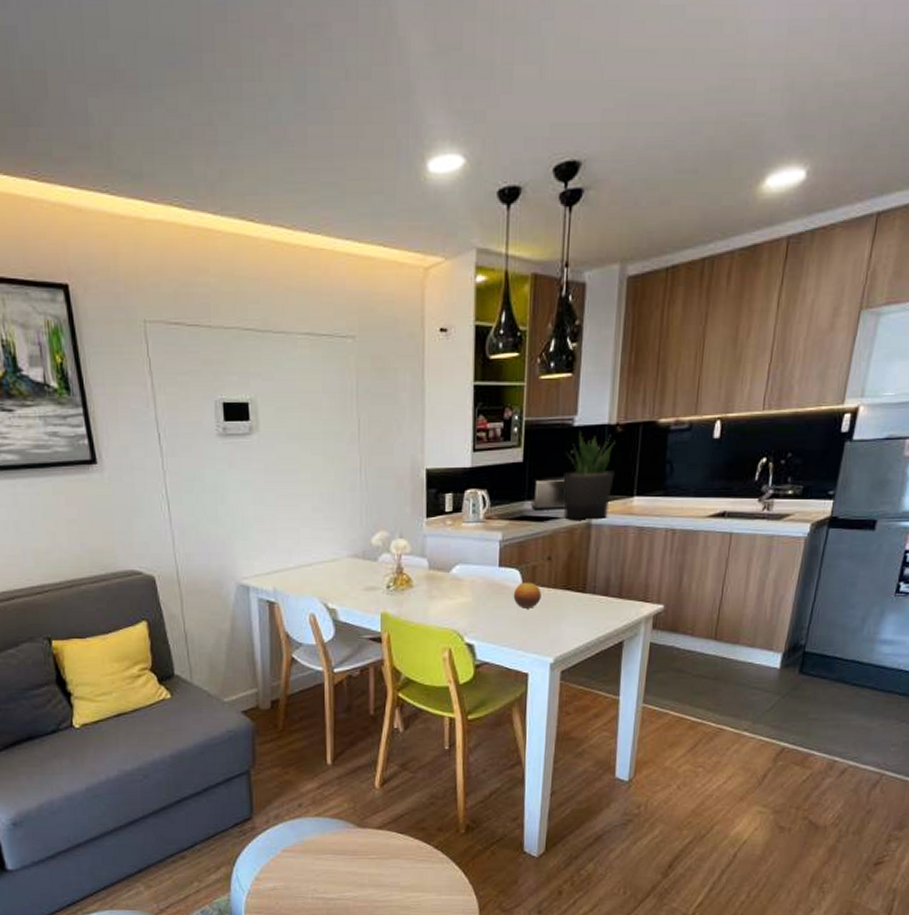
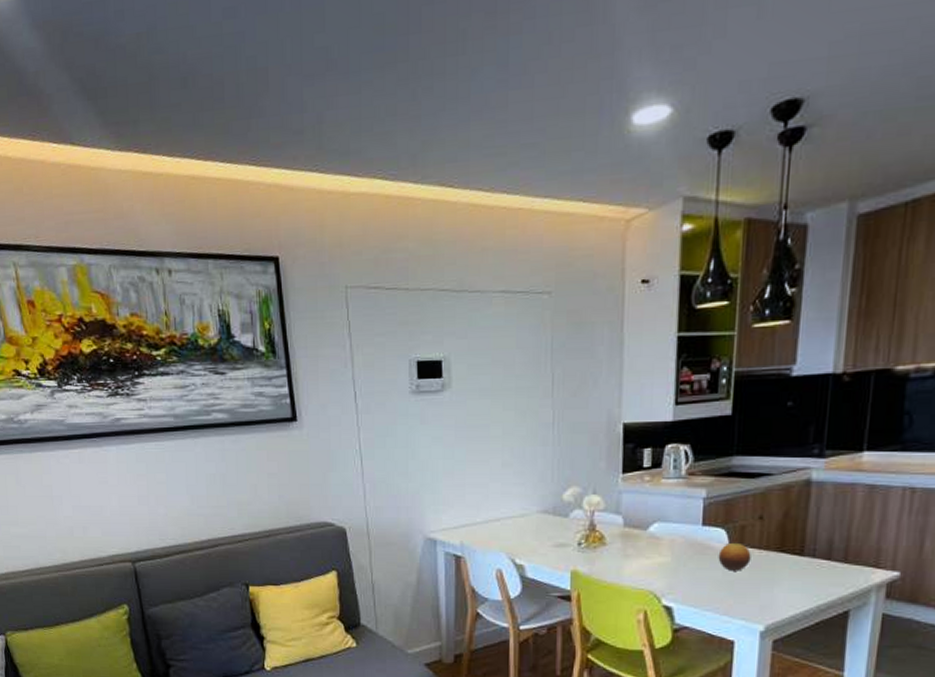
toaster: present [531,475,567,510] -> none [740,429,782,466]
planter: present [563,429,615,521] -> none [778,380,841,478]

